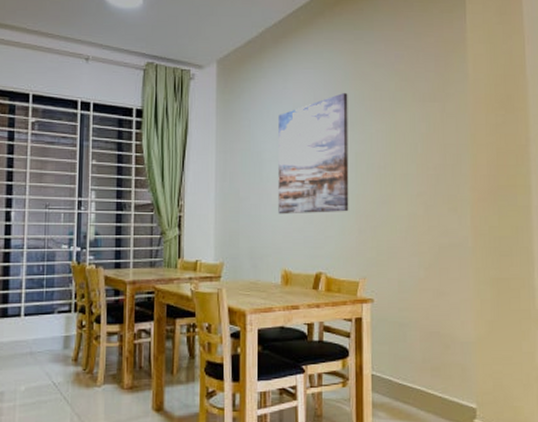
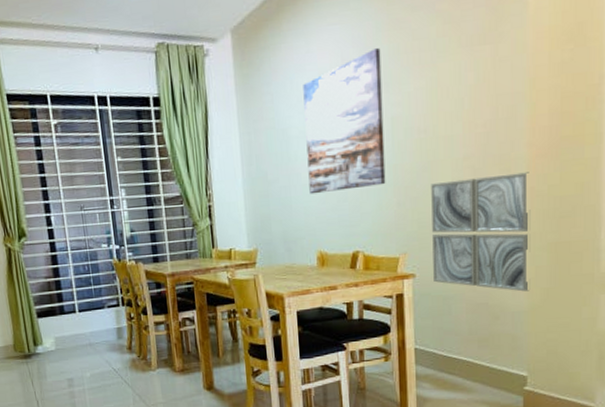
wall art: none [389,213,477,323] -> present [431,172,531,292]

